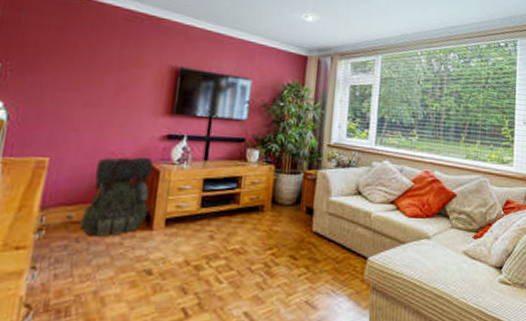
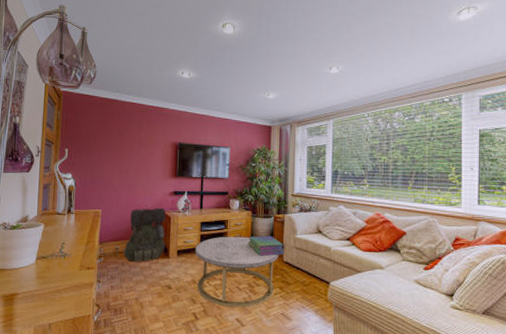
coffee table: none [191,198,307,297] -> present [195,236,279,308]
stack of books: none [267,197,315,225] -> present [248,235,285,256]

